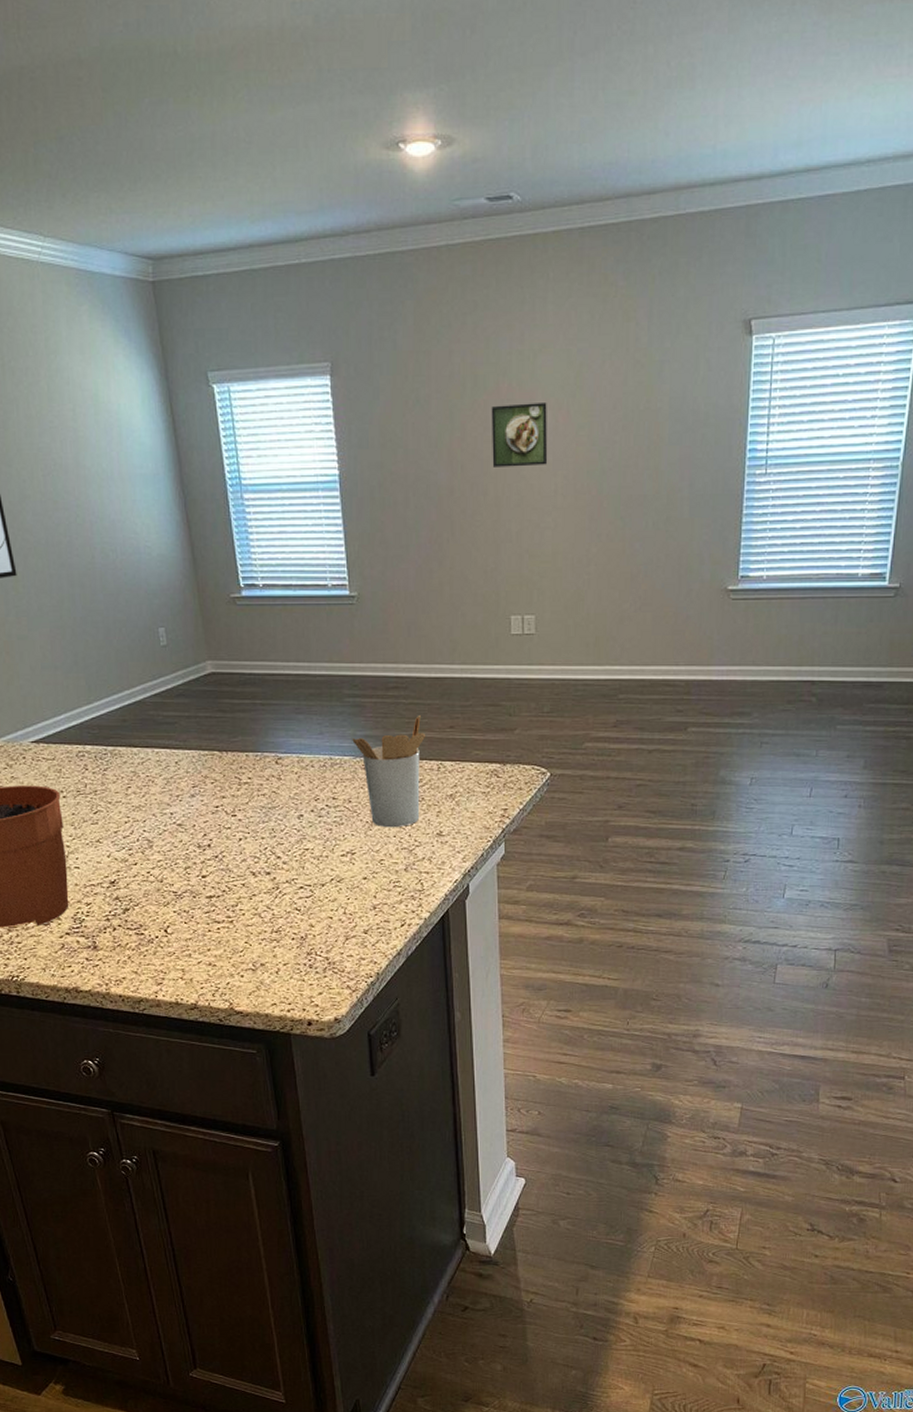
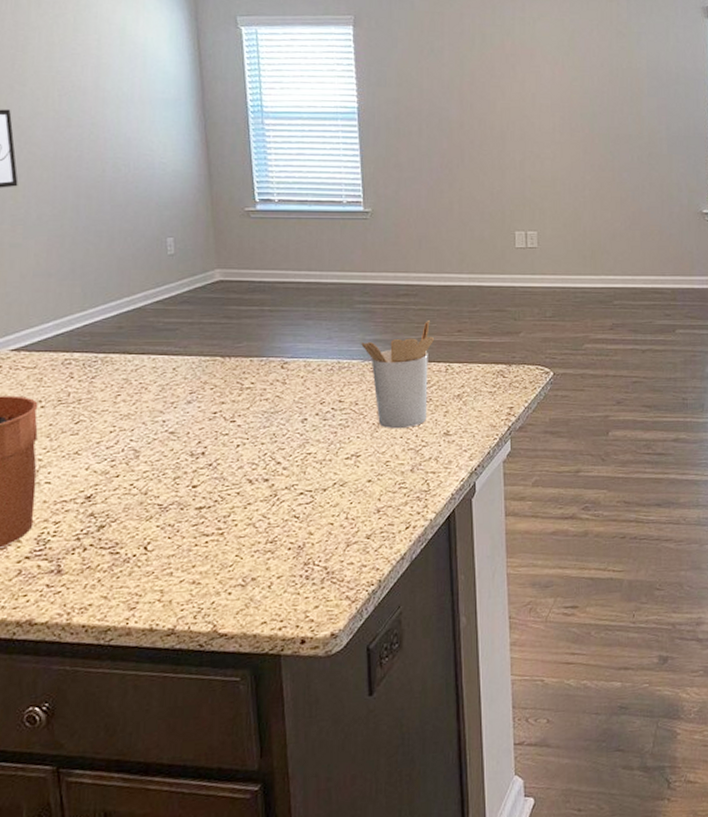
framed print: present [491,403,548,467] -> none [497,58,547,108]

